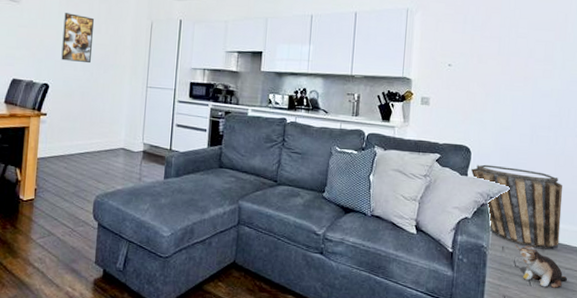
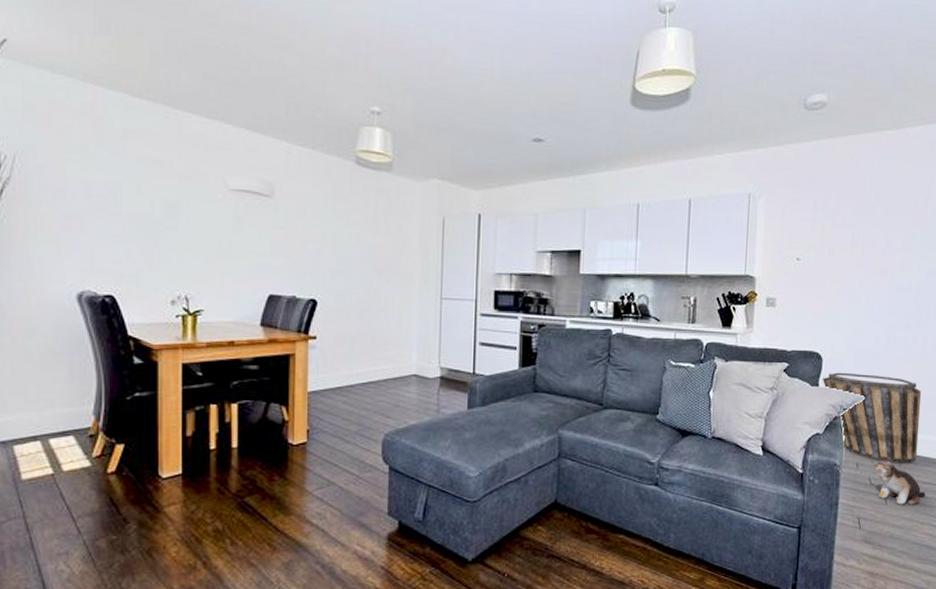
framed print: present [61,13,94,64] -> none [331,209,370,272]

